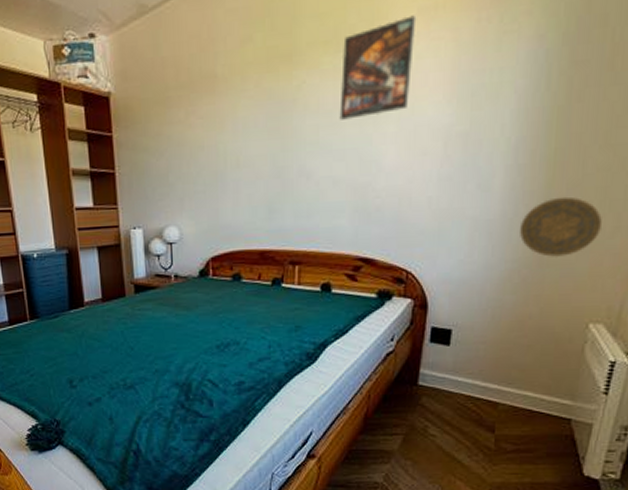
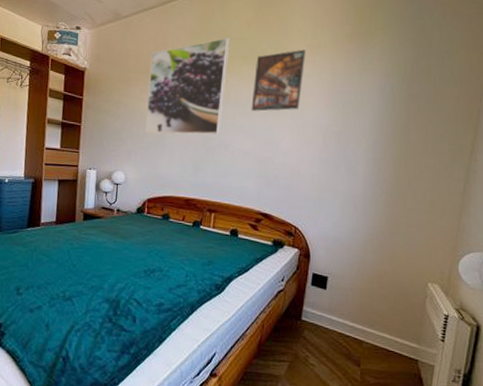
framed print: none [195,16,304,171] -> present [145,38,230,135]
decorative plate: present [520,196,603,258] -> none [377,185,434,230]

